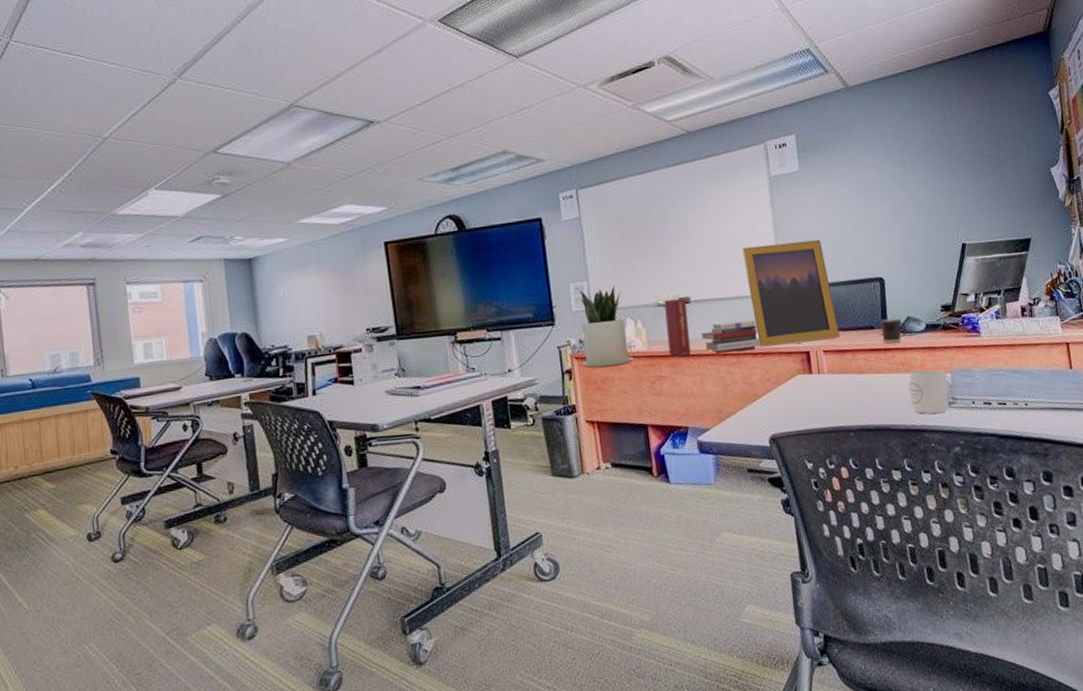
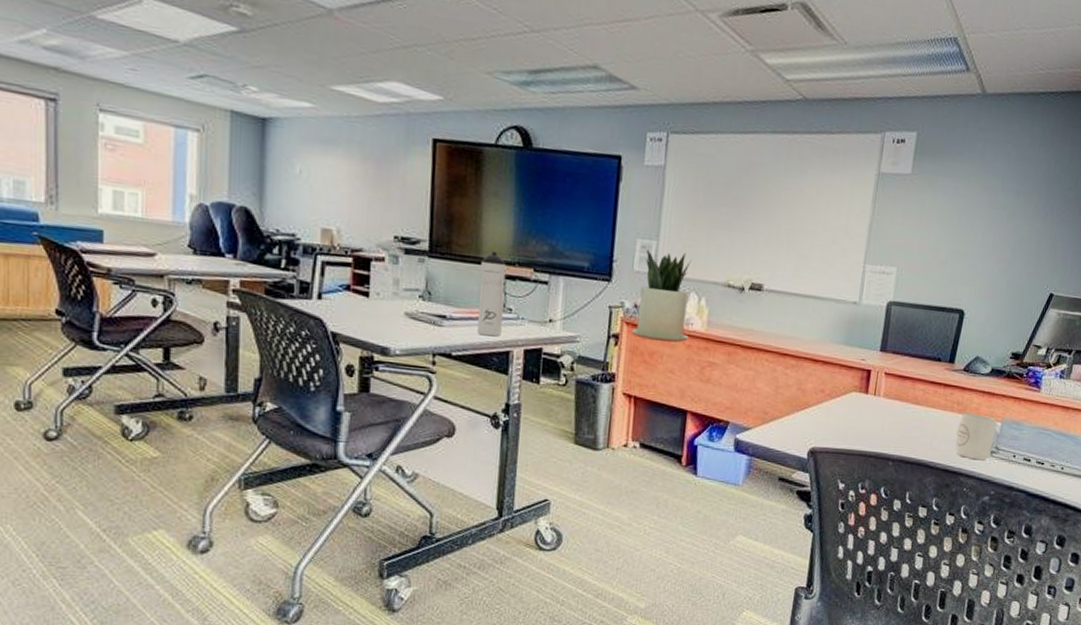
water bottle: none [441,322,470,397] -> present [476,251,507,337]
book: present [664,298,691,358] -> none [727,282,759,349]
books: present [701,319,761,354] -> none [764,318,825,356]
picture frame: present [742,239,840,347] -> none [822,244,913,364]
mug: present [880,318,907,343] -> none [945,353,973,381]

